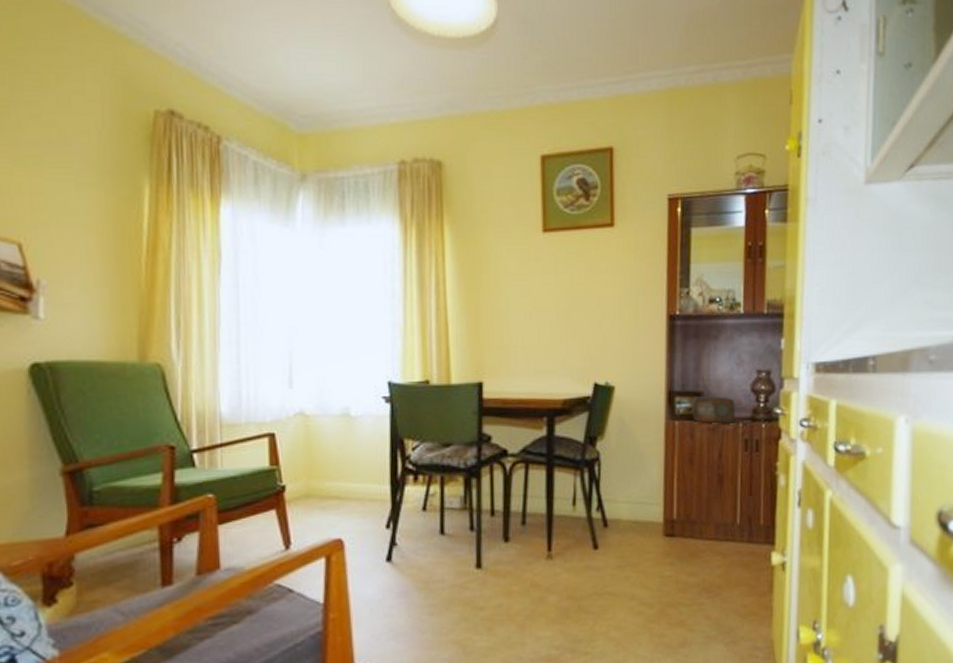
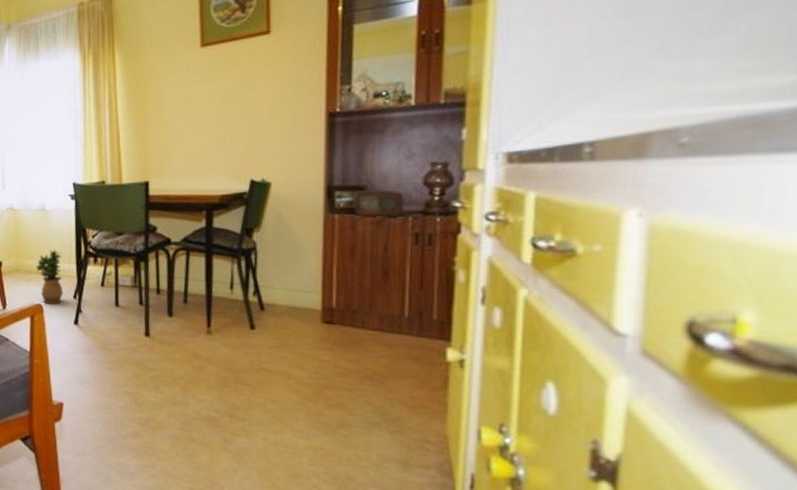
potted plant: none [334,467,373,538] -> present [35,250,64,304]

